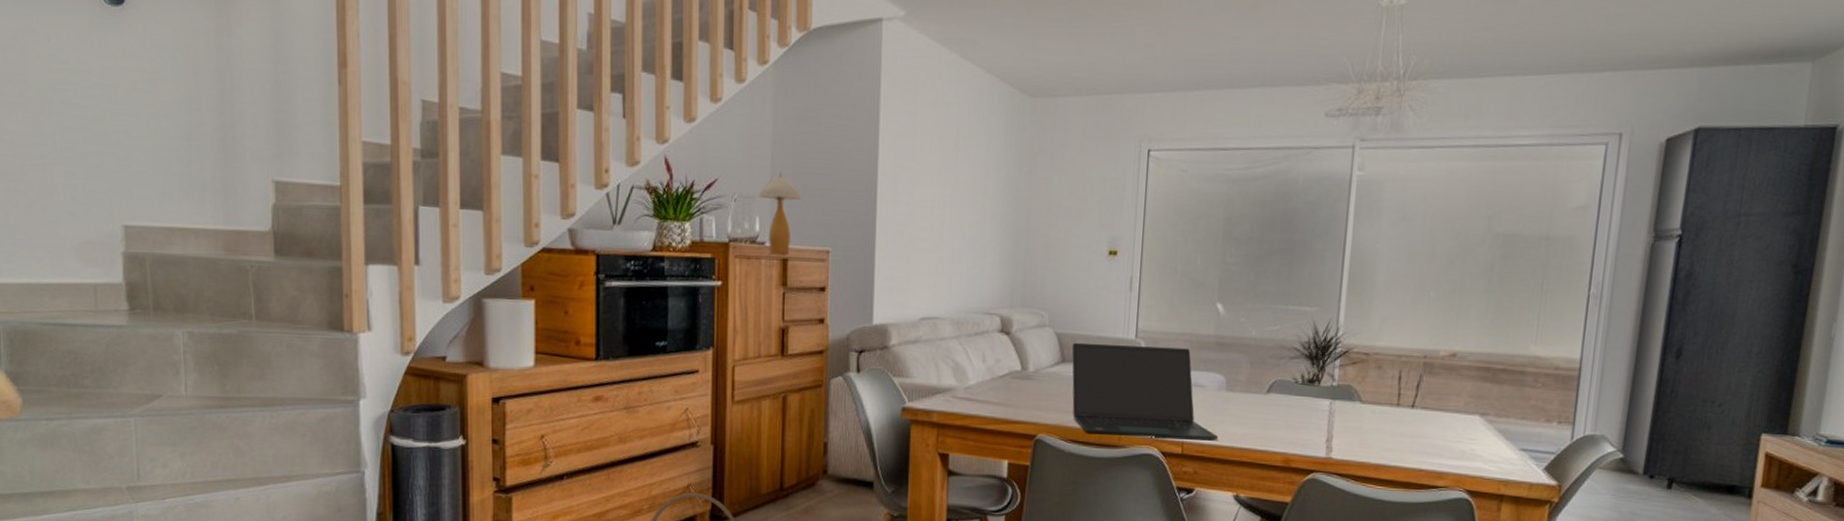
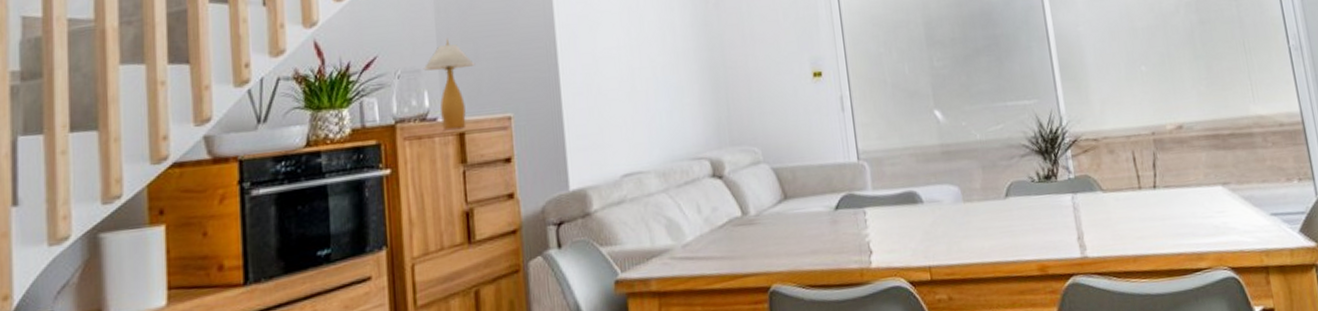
laptop: present [1071,342,1219,440] -> none [792,163,967,275]

